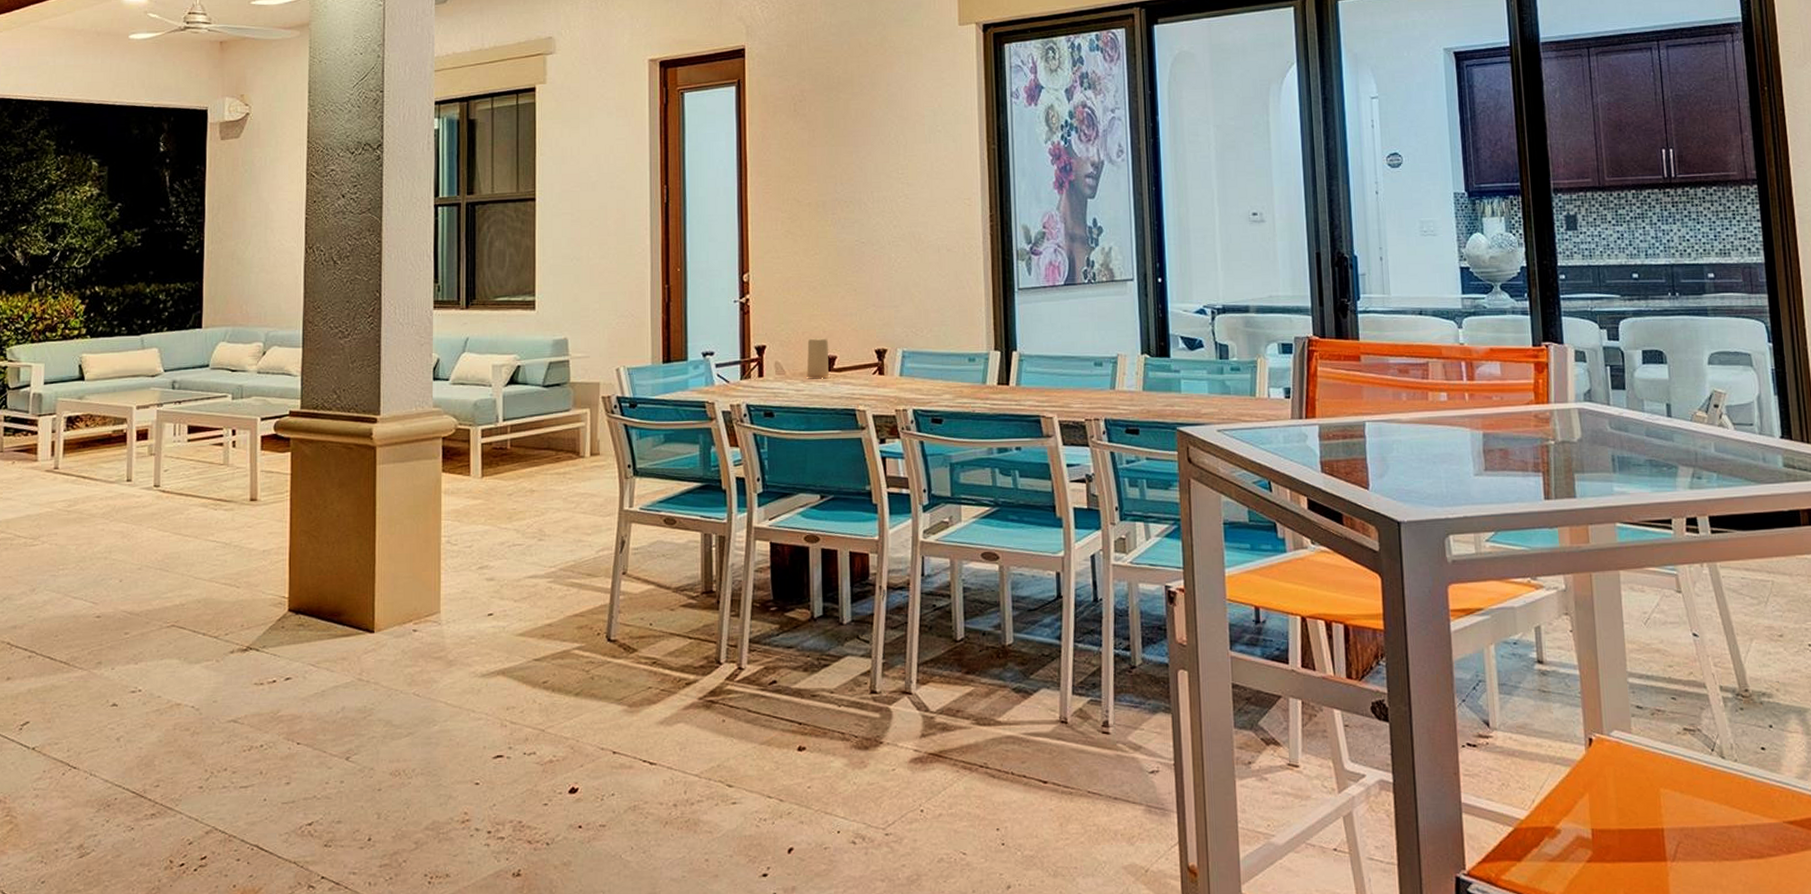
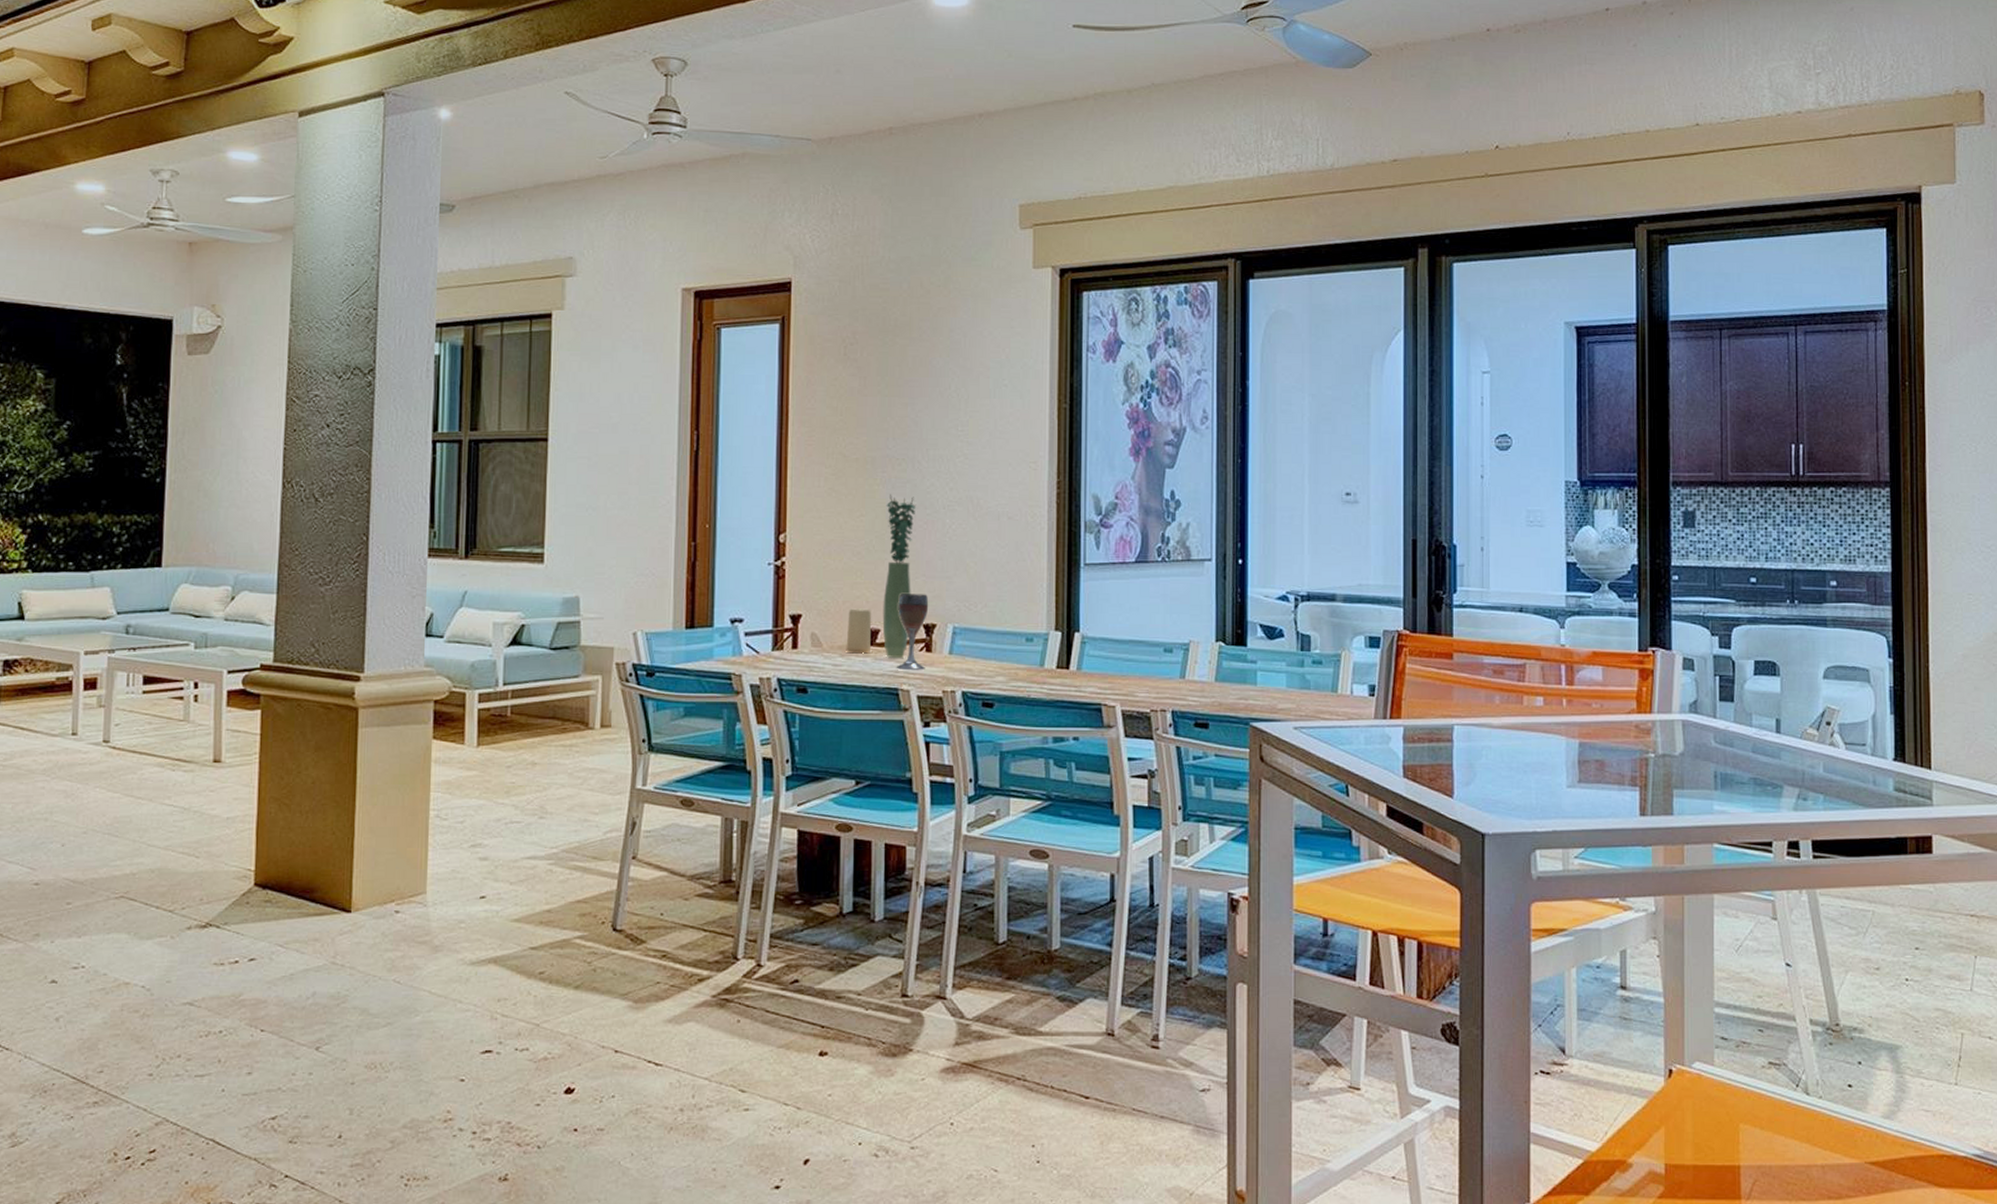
vase: none [837,233,864,382] -> present [882,494,916,658]
cup: none [852,322,880,393] -> present [896,594,929,671]

